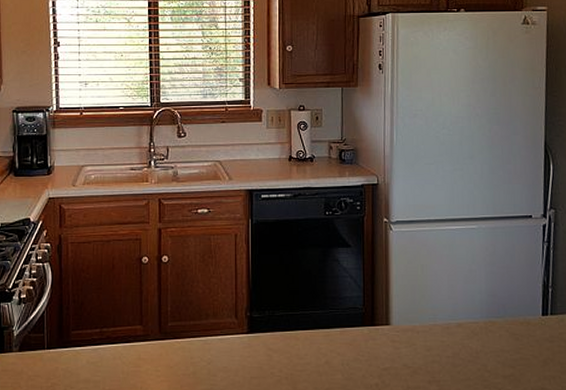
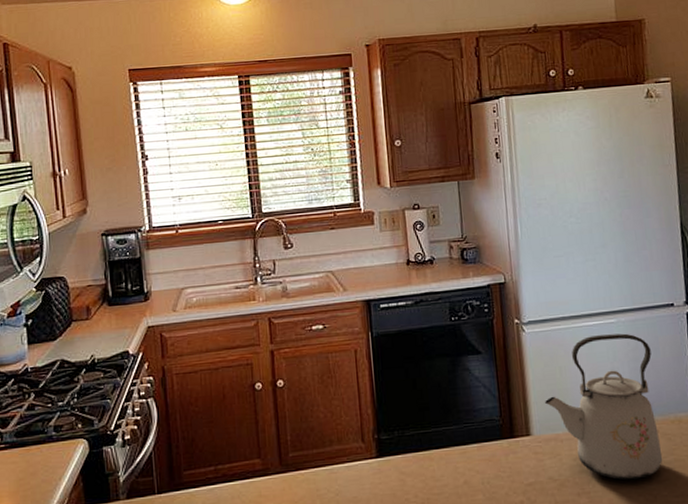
kettle: none [404,239,510,373] -> present [544,333,663,480]

